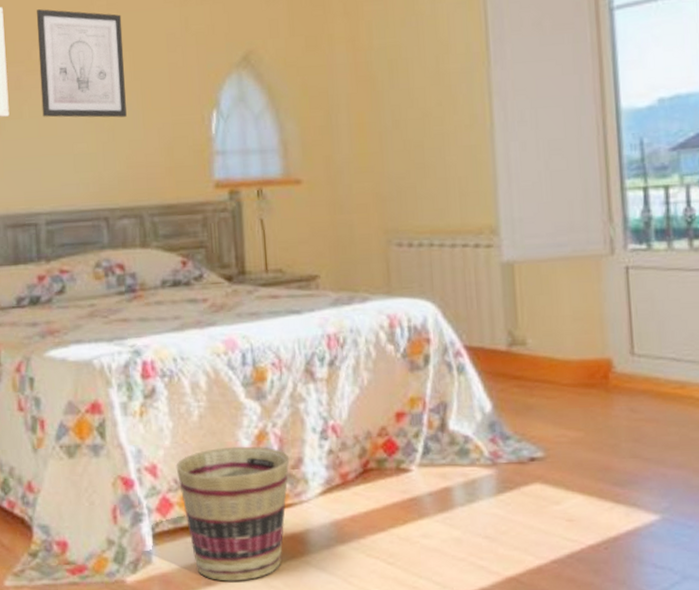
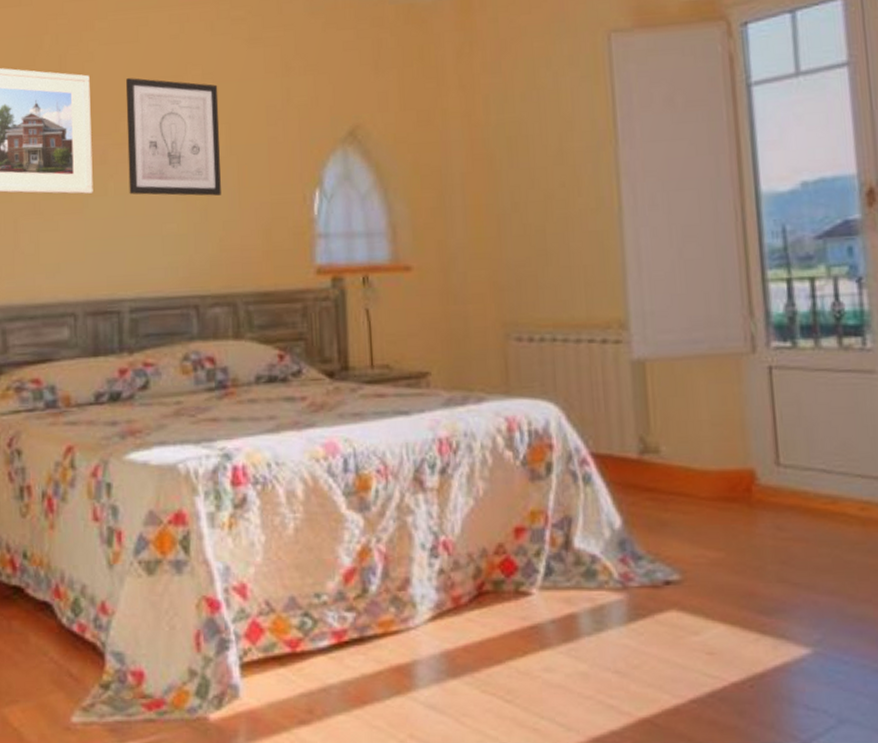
basket: present [176,446,290,581] -> none [268,564,396,720]

